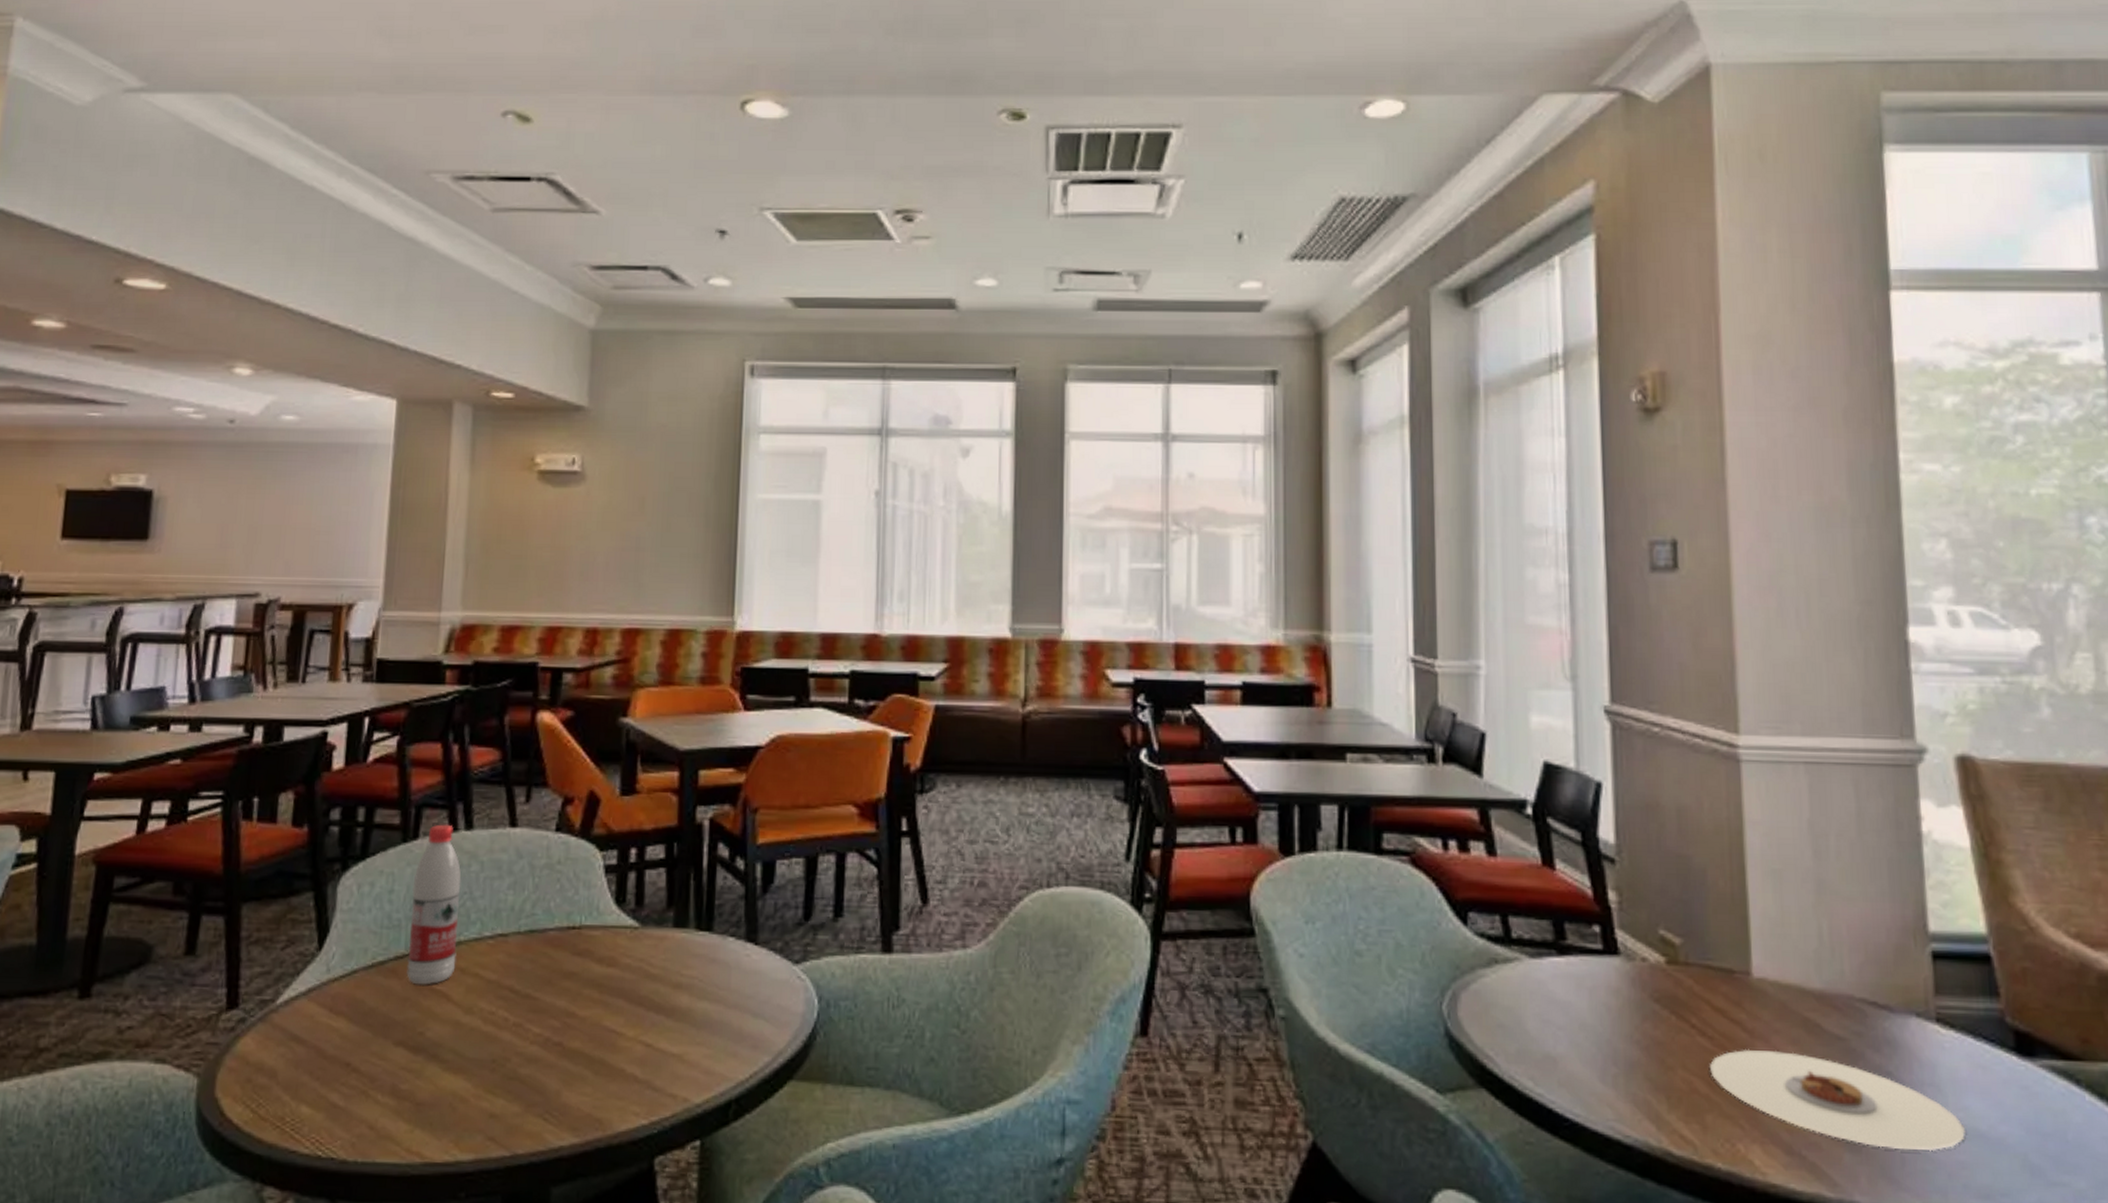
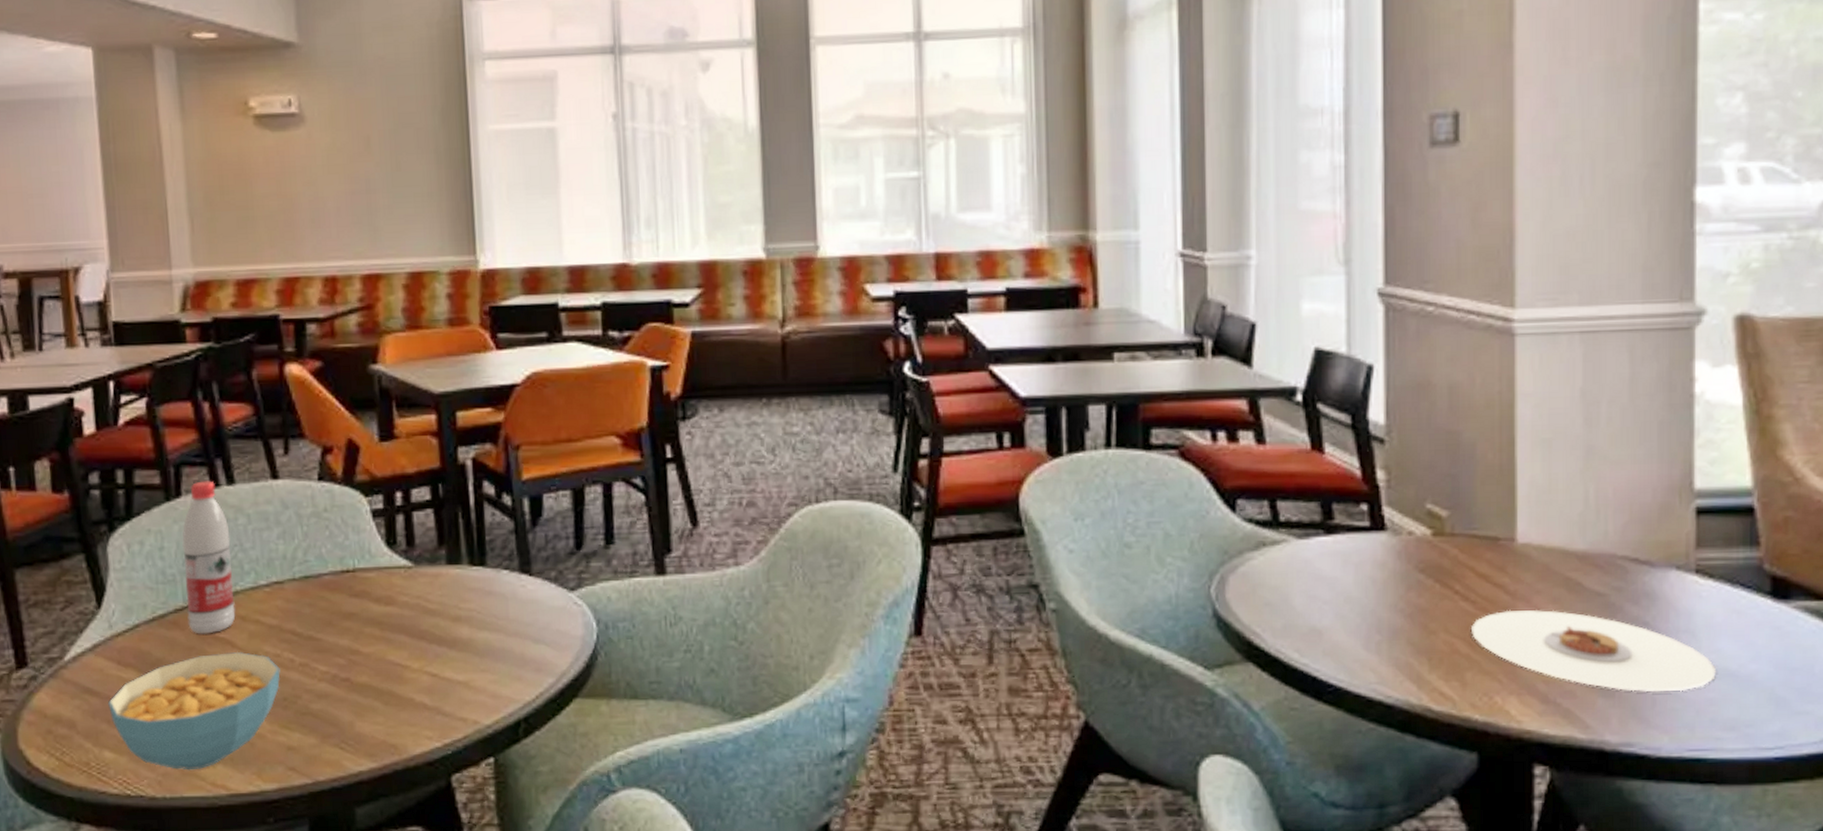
cereal bowl: none [312,1005,493,1133] -> present [107,651,281,771]

